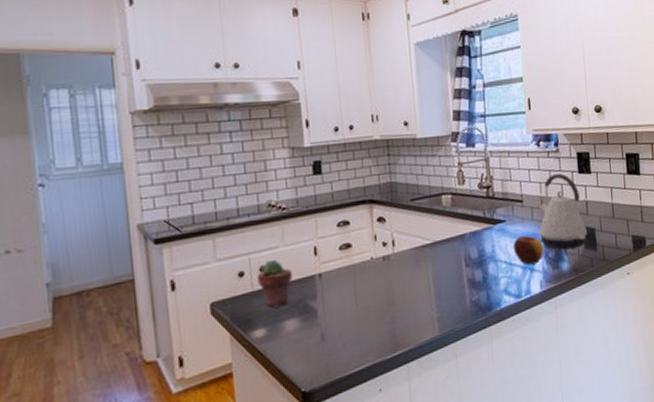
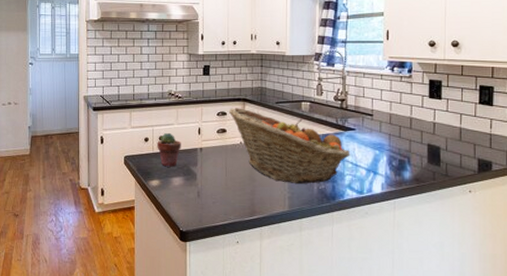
fruit basket: none [353,212,503,301] -> present [229,108,351,184]
apple: present [513,236,544,265] -> none [361,144,388,169]
kettle: present [538,173,588,250] -> none [384,95,433,161]

